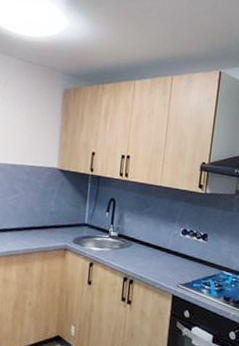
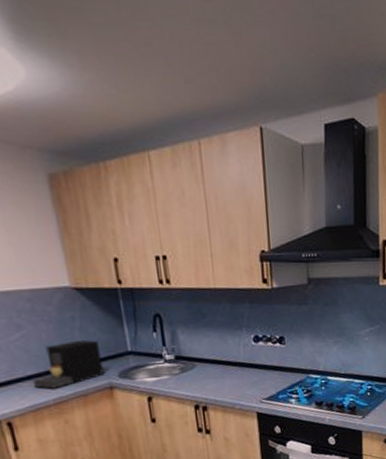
coffee maker: none [12,208,66,242] -> present [32,339,104,389]

